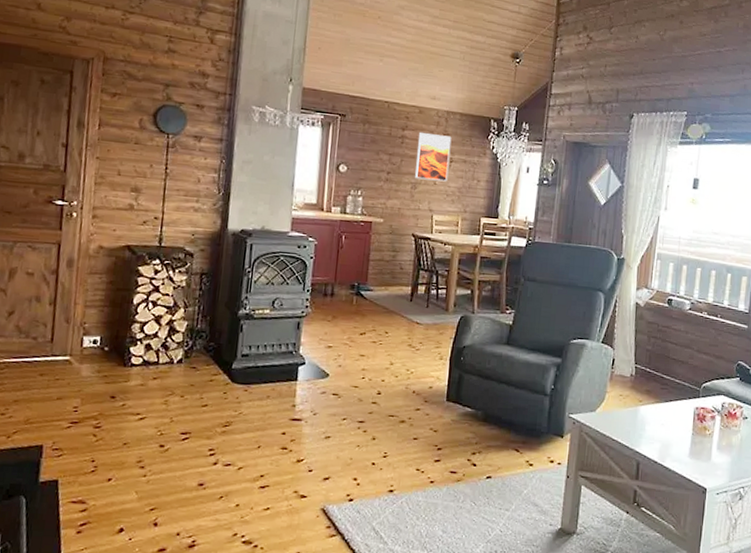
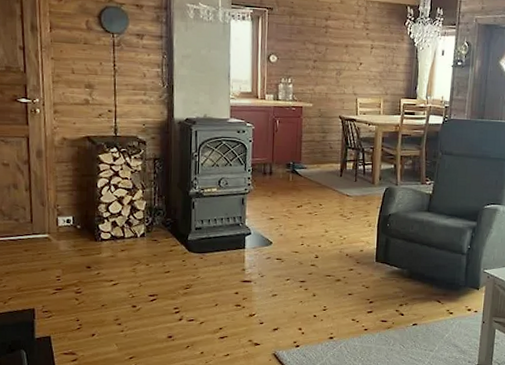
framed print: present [415,132,452,182] -> none [339,21,372,67]

